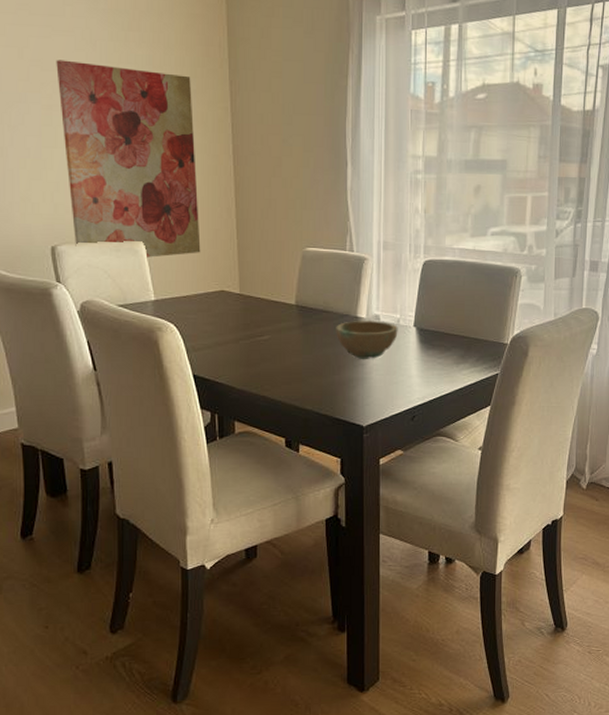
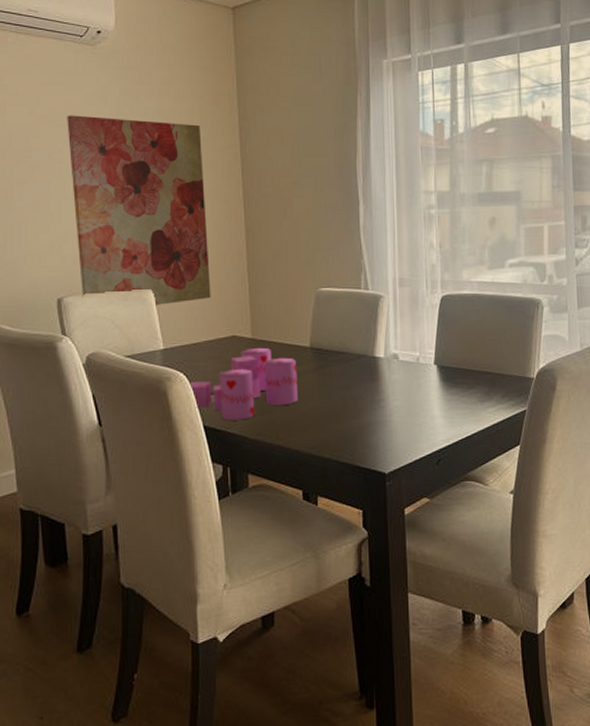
candle: none [178,303,283,371] -> present [188,347,298,421]
bowl: present [336,320,398,359] -> none [353,359,418,401]

